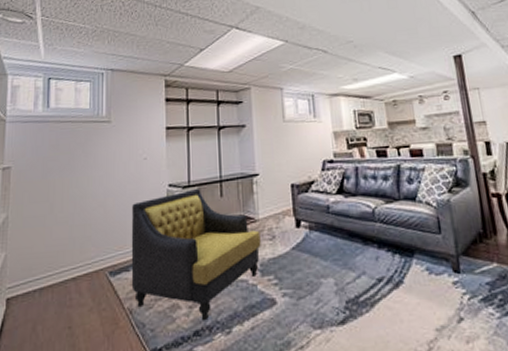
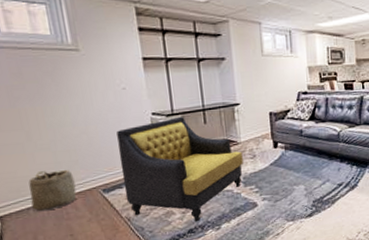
basket: none [39,246,84,295] -> present [28,169,77,211]

